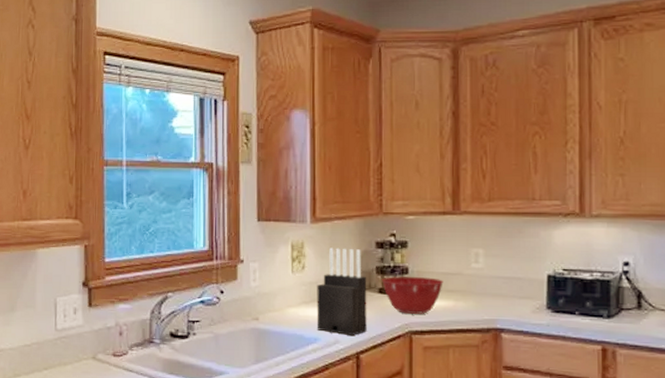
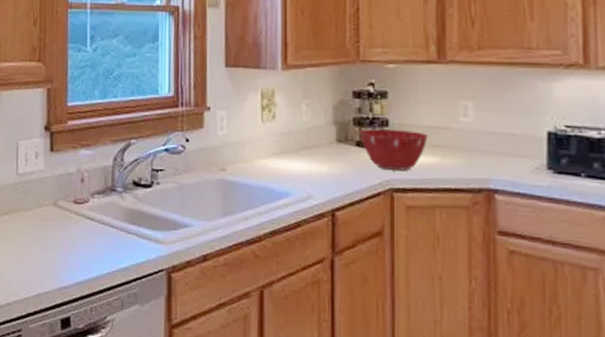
knife block: present [316,248,367,336] -> none [288,96,343,192]

